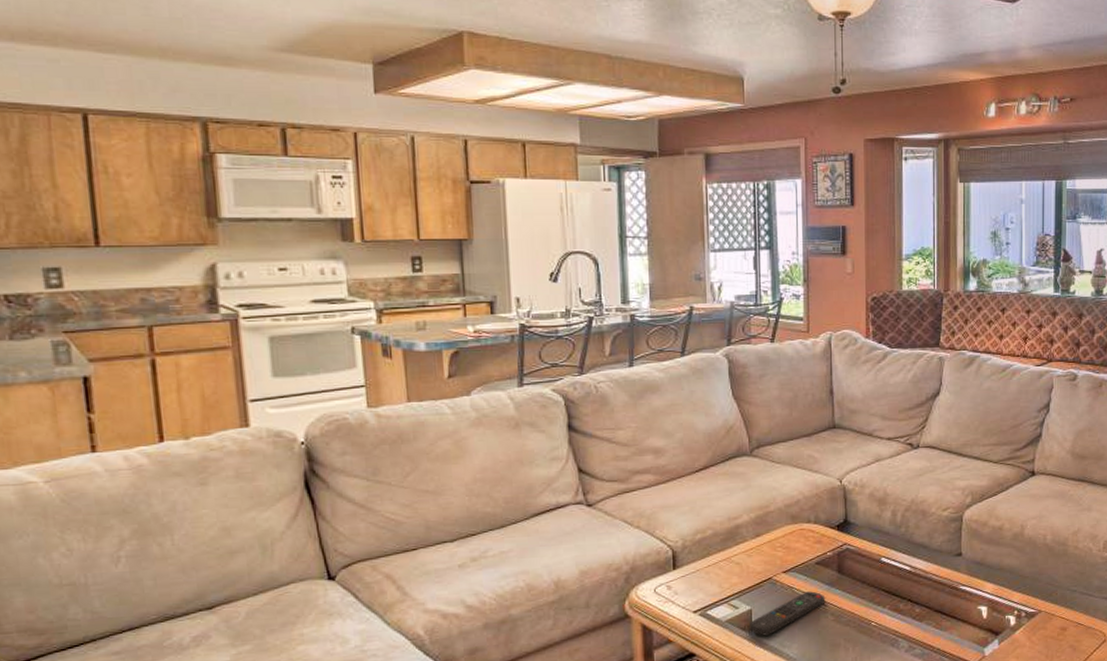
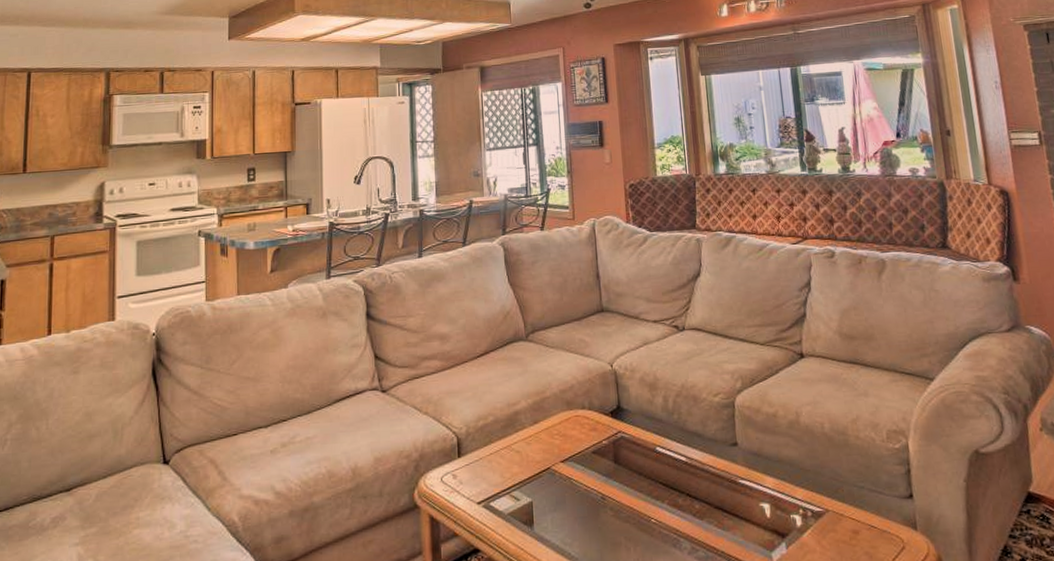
remote control: present [750,591,826,636] -> none [531,483,604,532]

